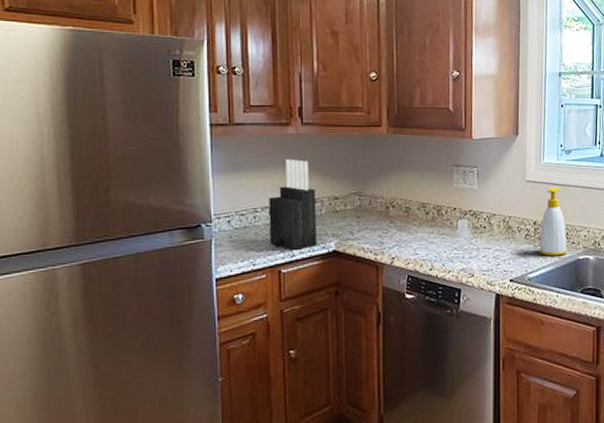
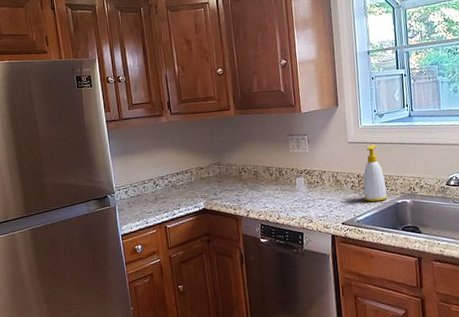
knife block: present [269,159,318,250] -> none [152,141,191,210]

